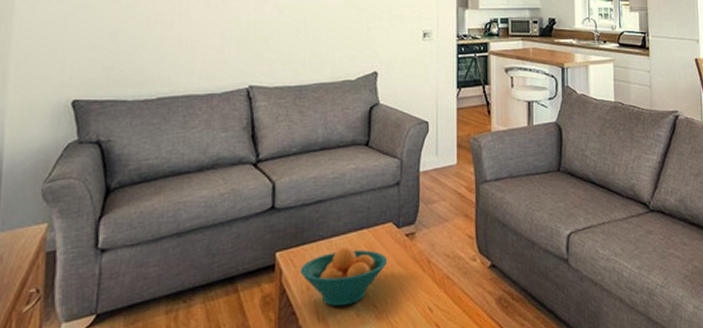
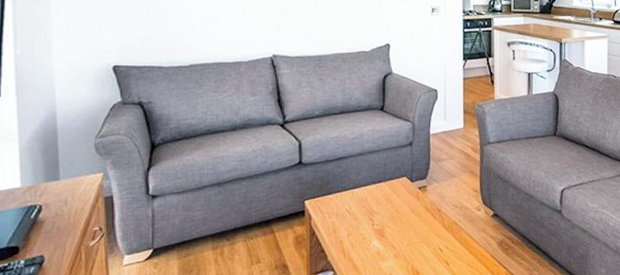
fruit bowl: present [299,247,388,307] -> none [326,197,403,246]

